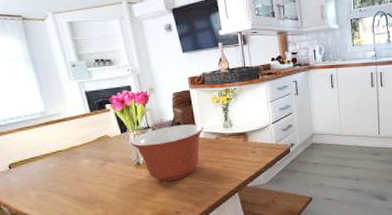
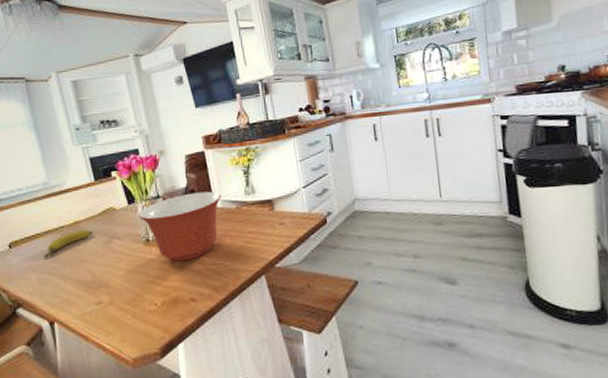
banana: none [41,154,90,178] -> present [42,230,94,258]

